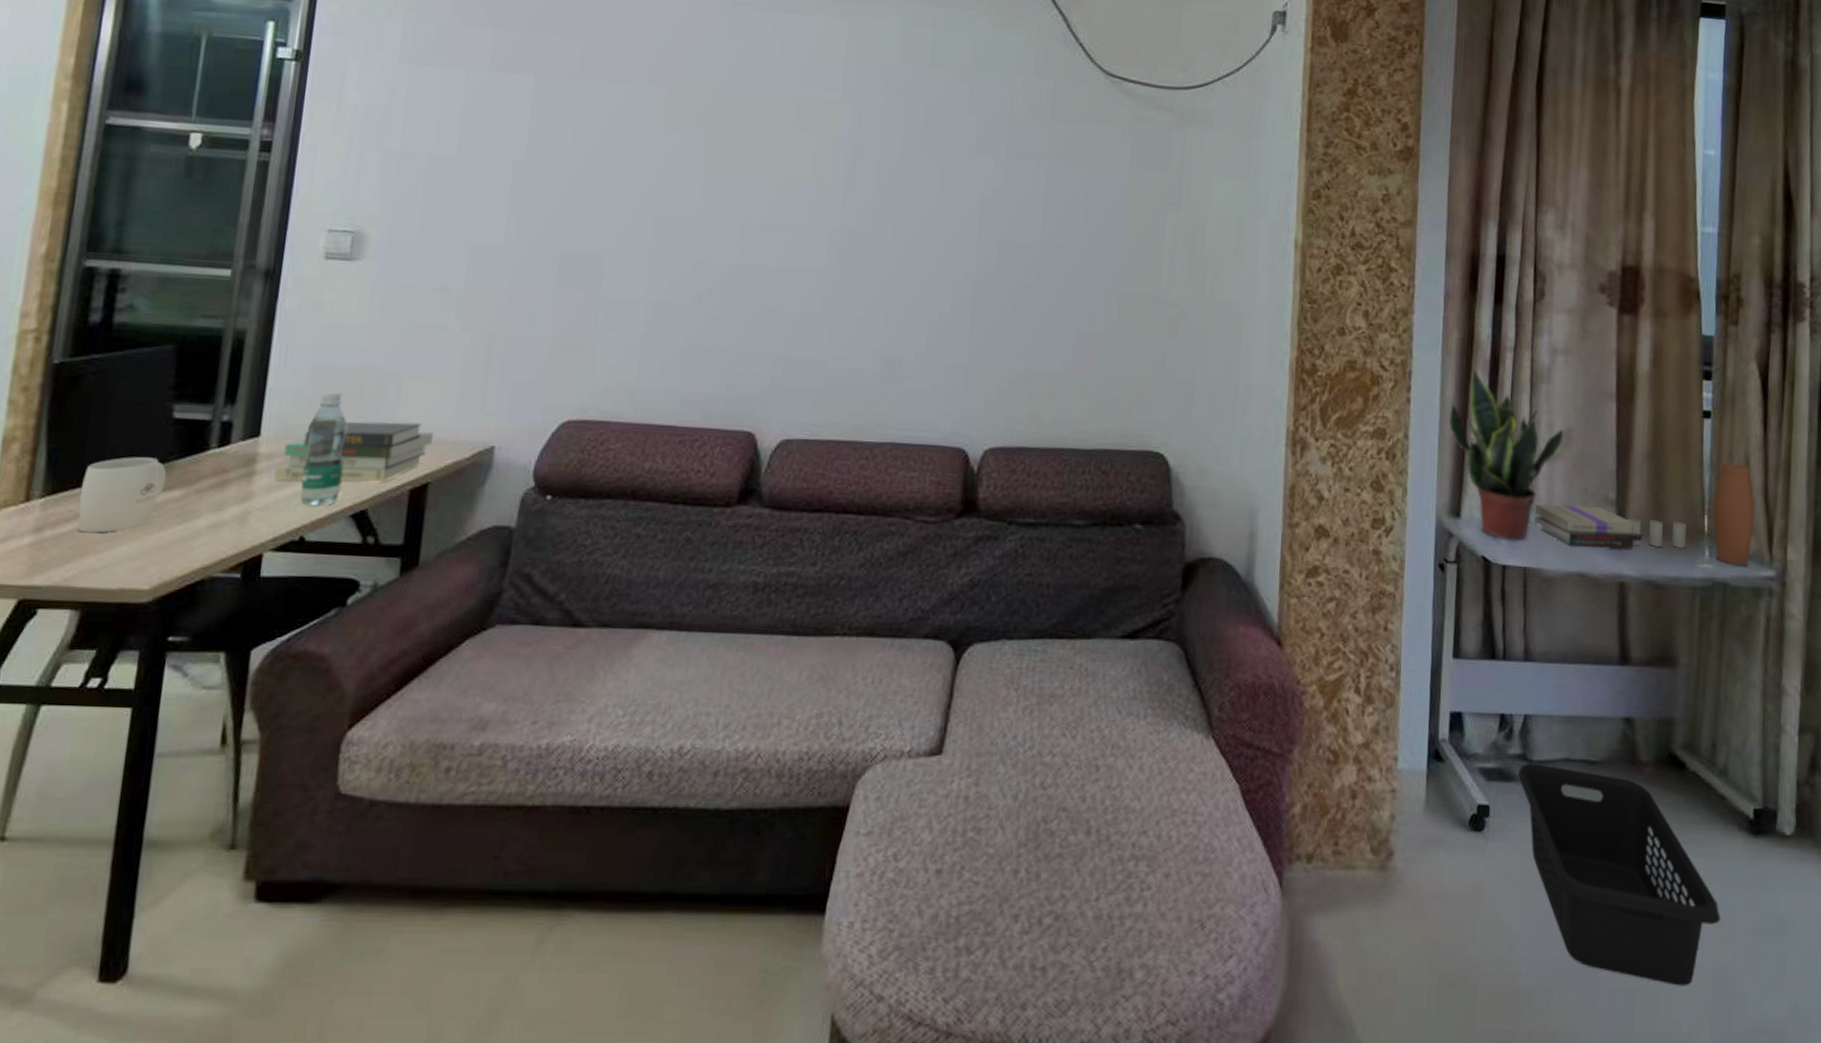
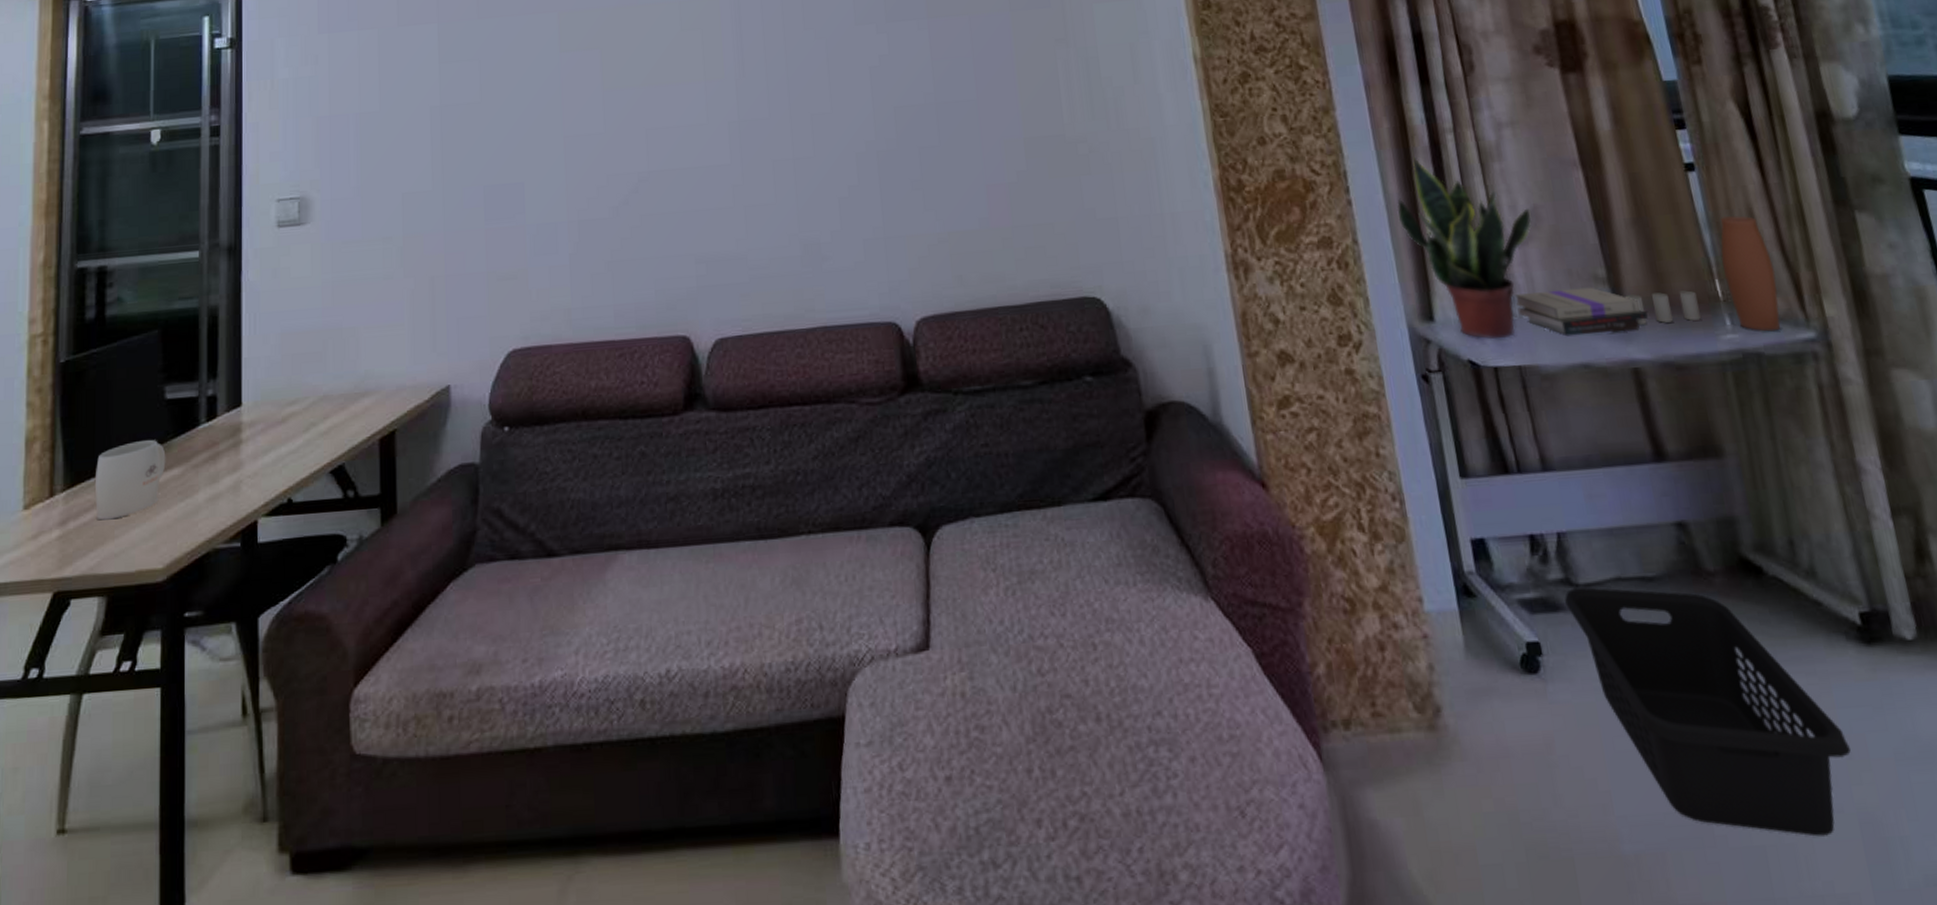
books: present [273,421,433,482] -> none [257,372,393,447]
bottle: present [300,390,348,507] -> none [283,351,318,468]

